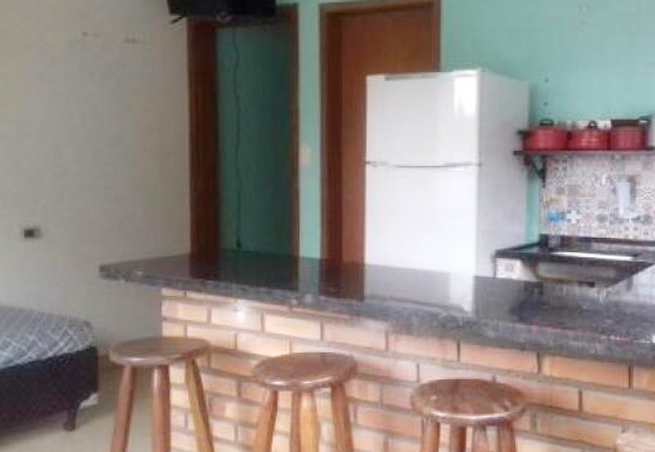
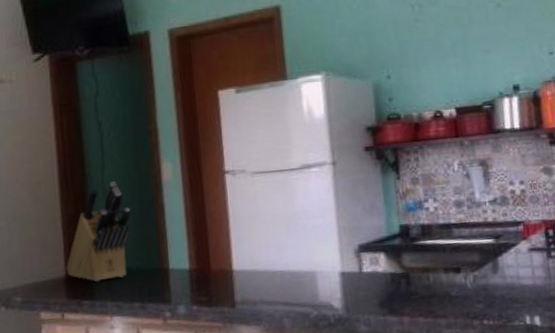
knife block: none [192,161,264,263] -> present [66,181,132,283]

